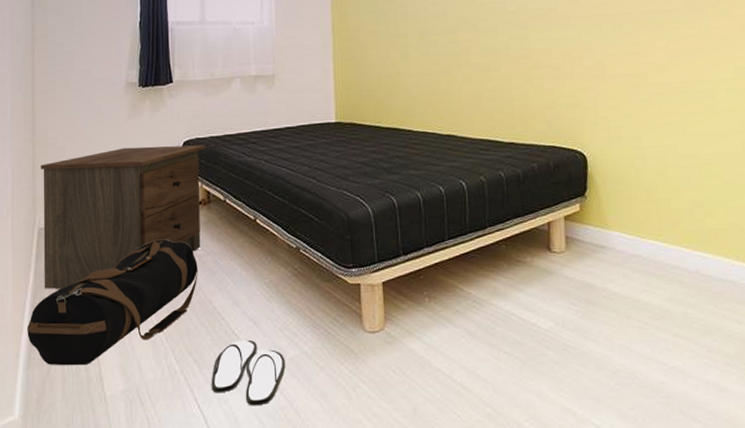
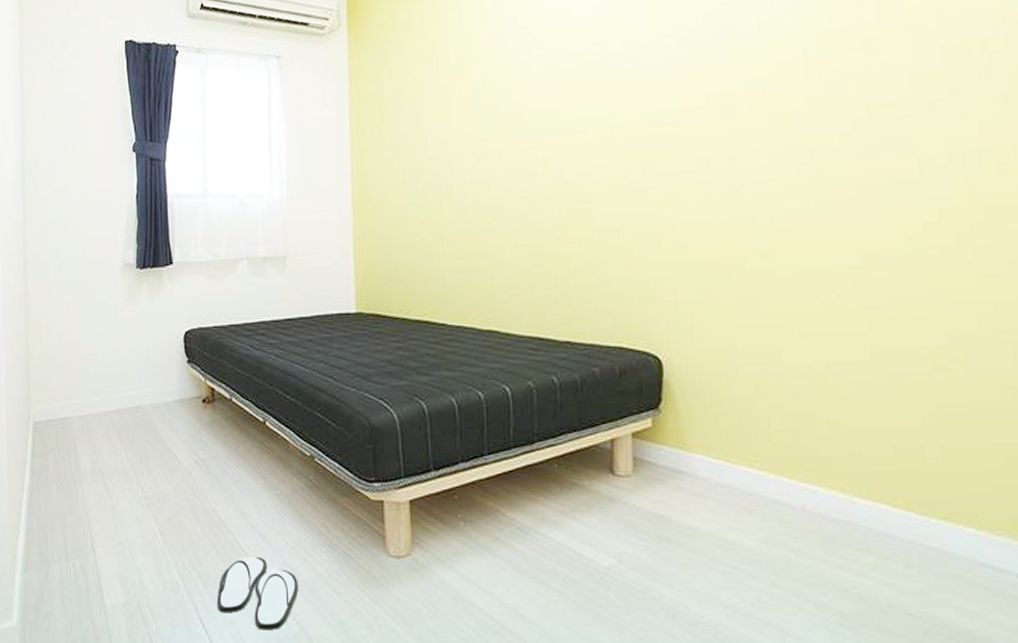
duffel bag: present [27,238,198,365] -> none [24,438,202,572]
nightstand: present [41,145,206,290] -> none [34,335,210,490]

